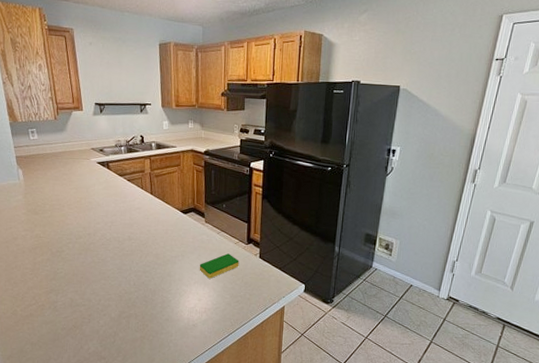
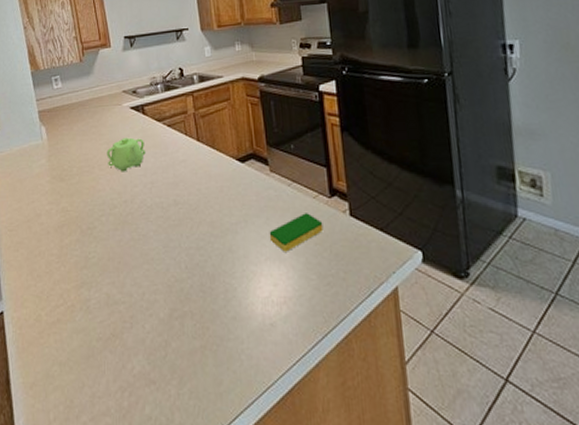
teapot: none [75,186,108,212] -> present [106,137,146,172]

